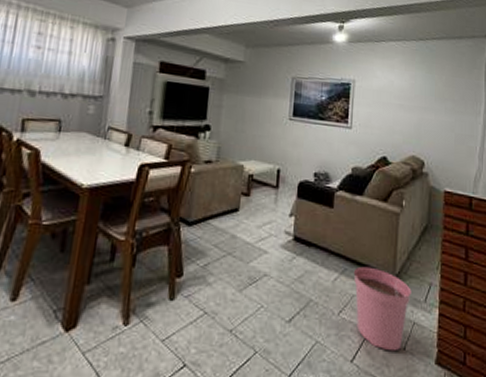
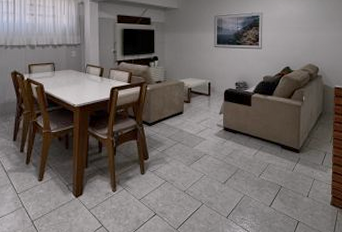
plant pot: present [353,266,412,352] -> none [268,144,312,198]

